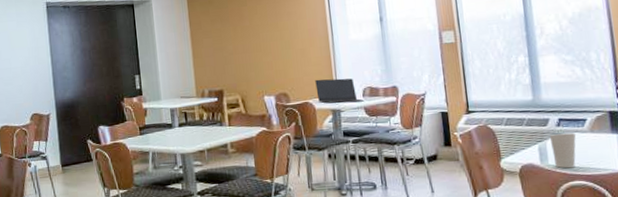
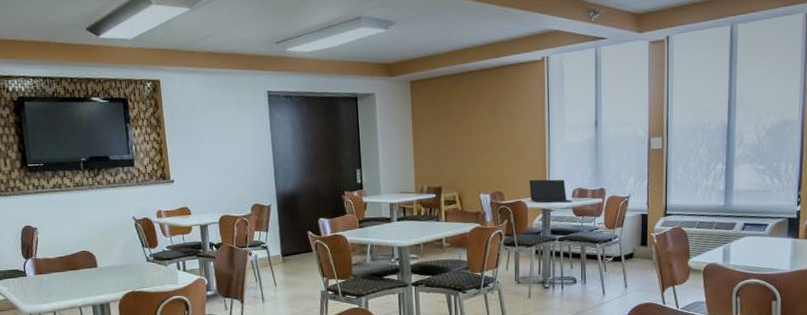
cup: present [549,132,576,169] -> none [734,236,756,268]

